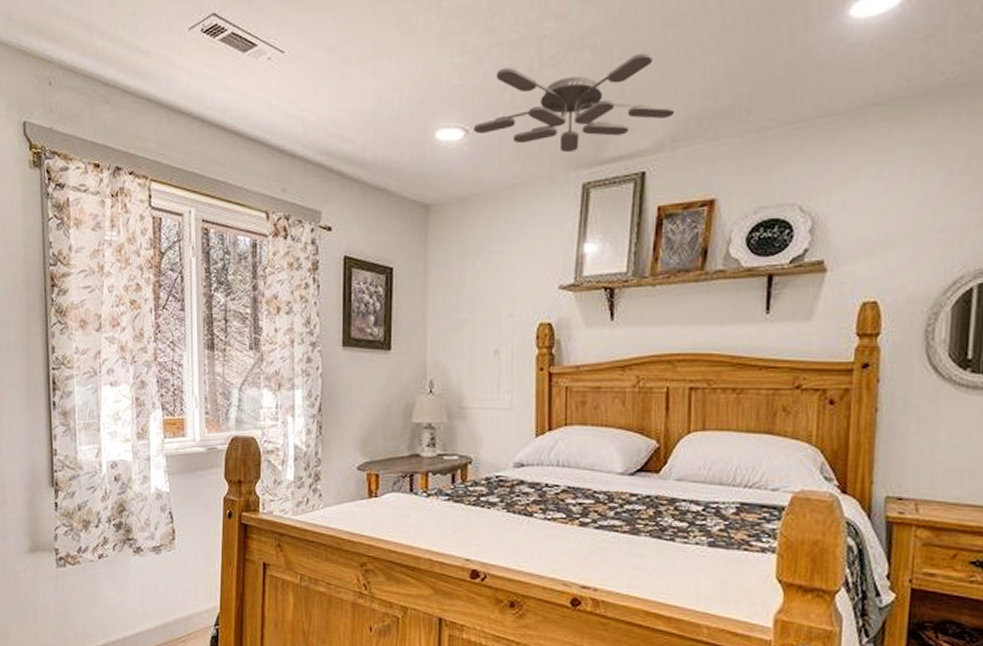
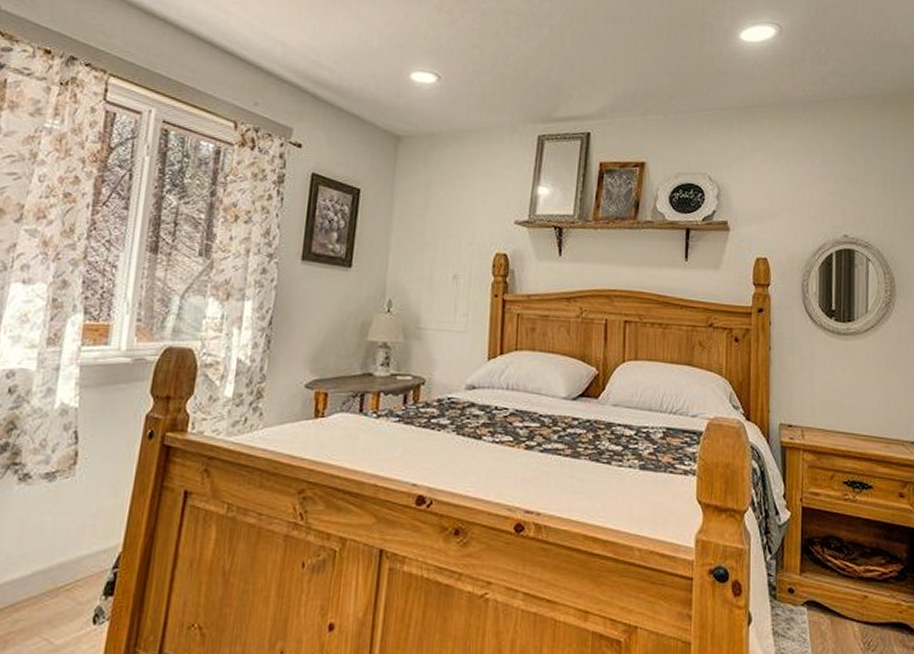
ceiling fan: present [474,52,675,153] -> none [446,30,615,109]

